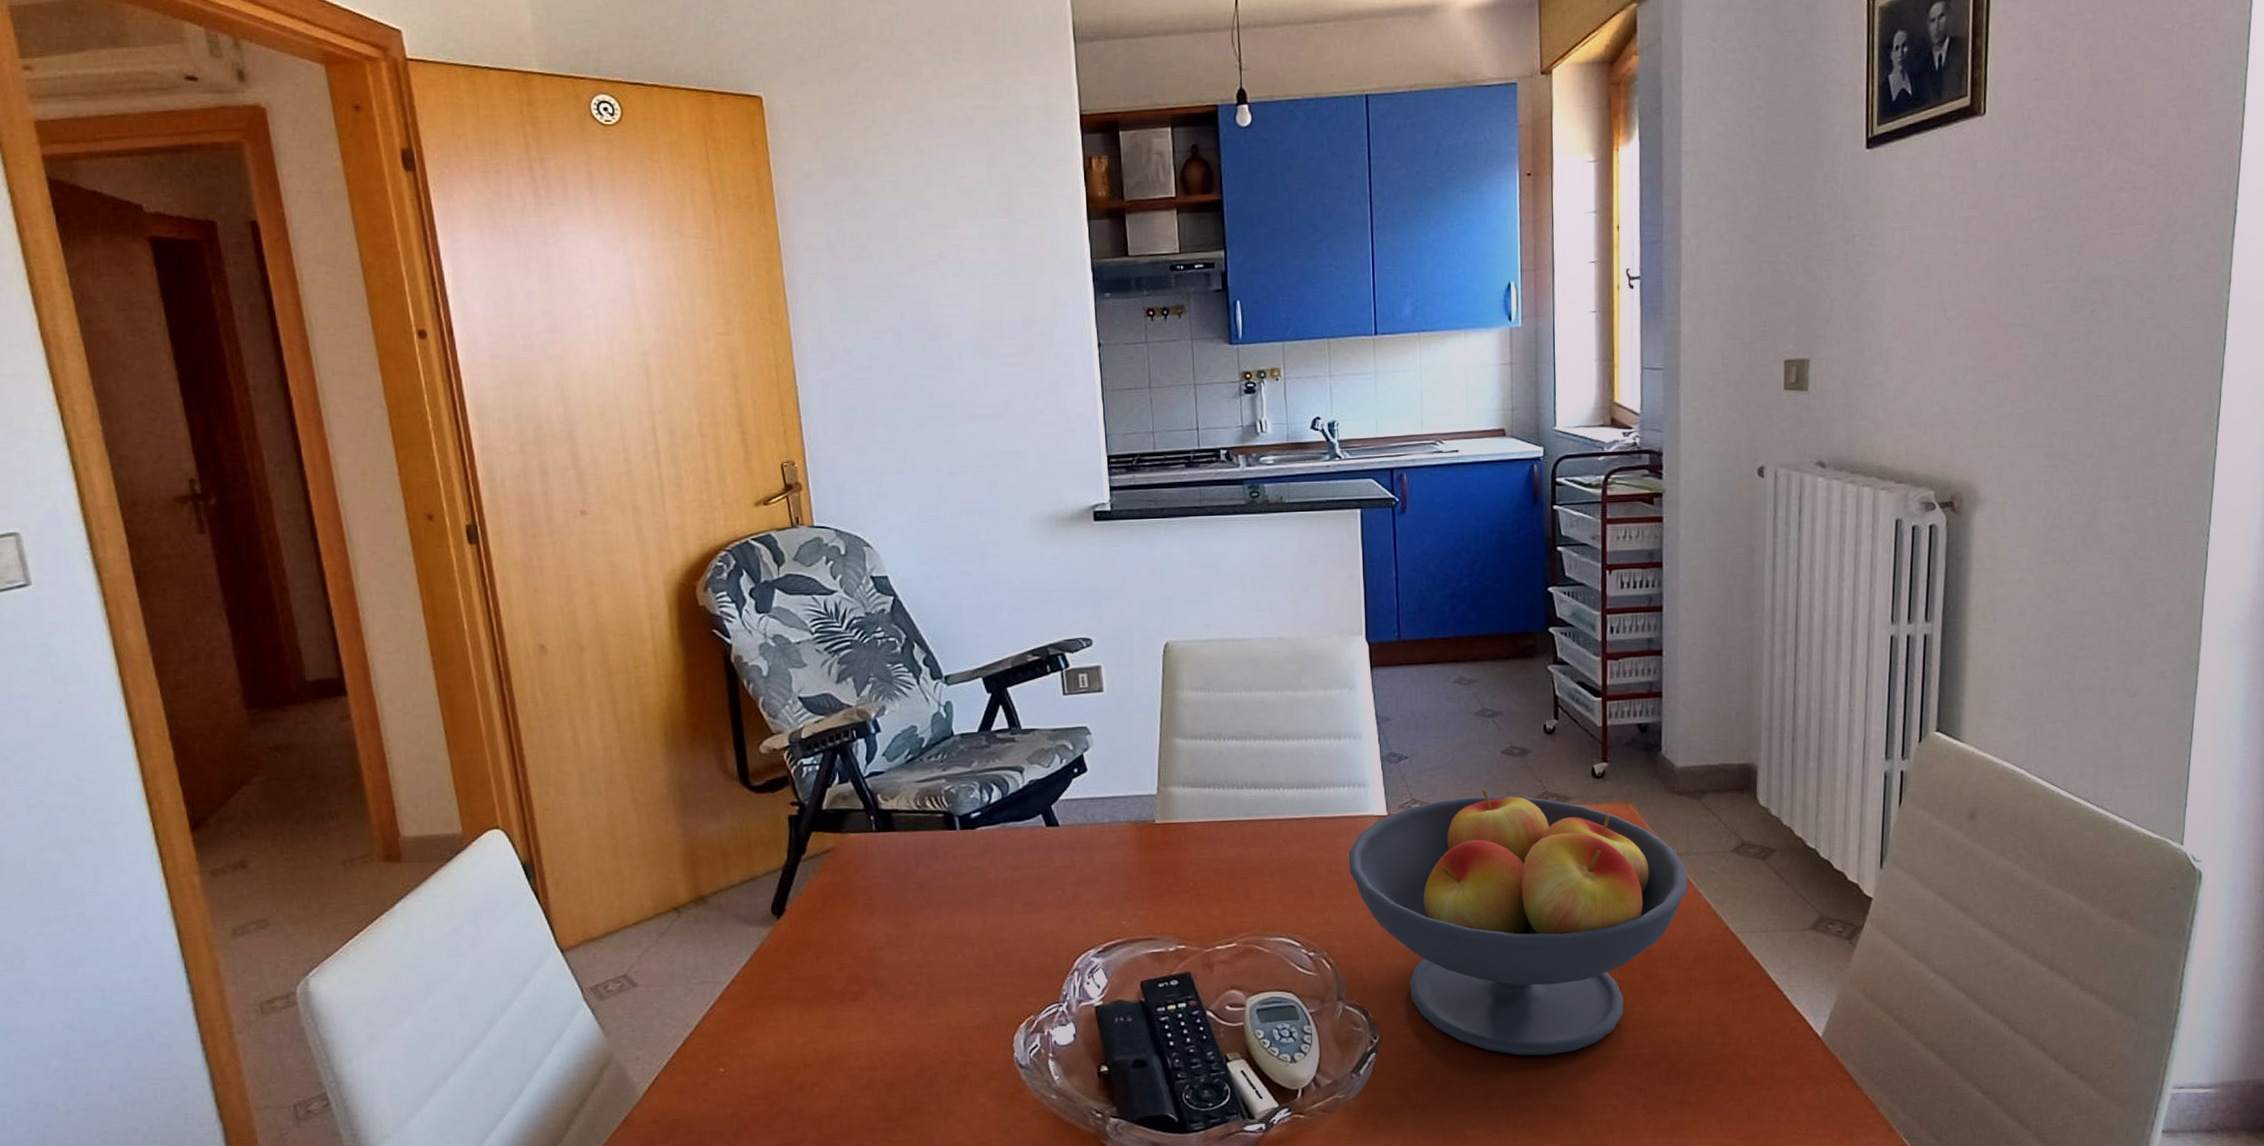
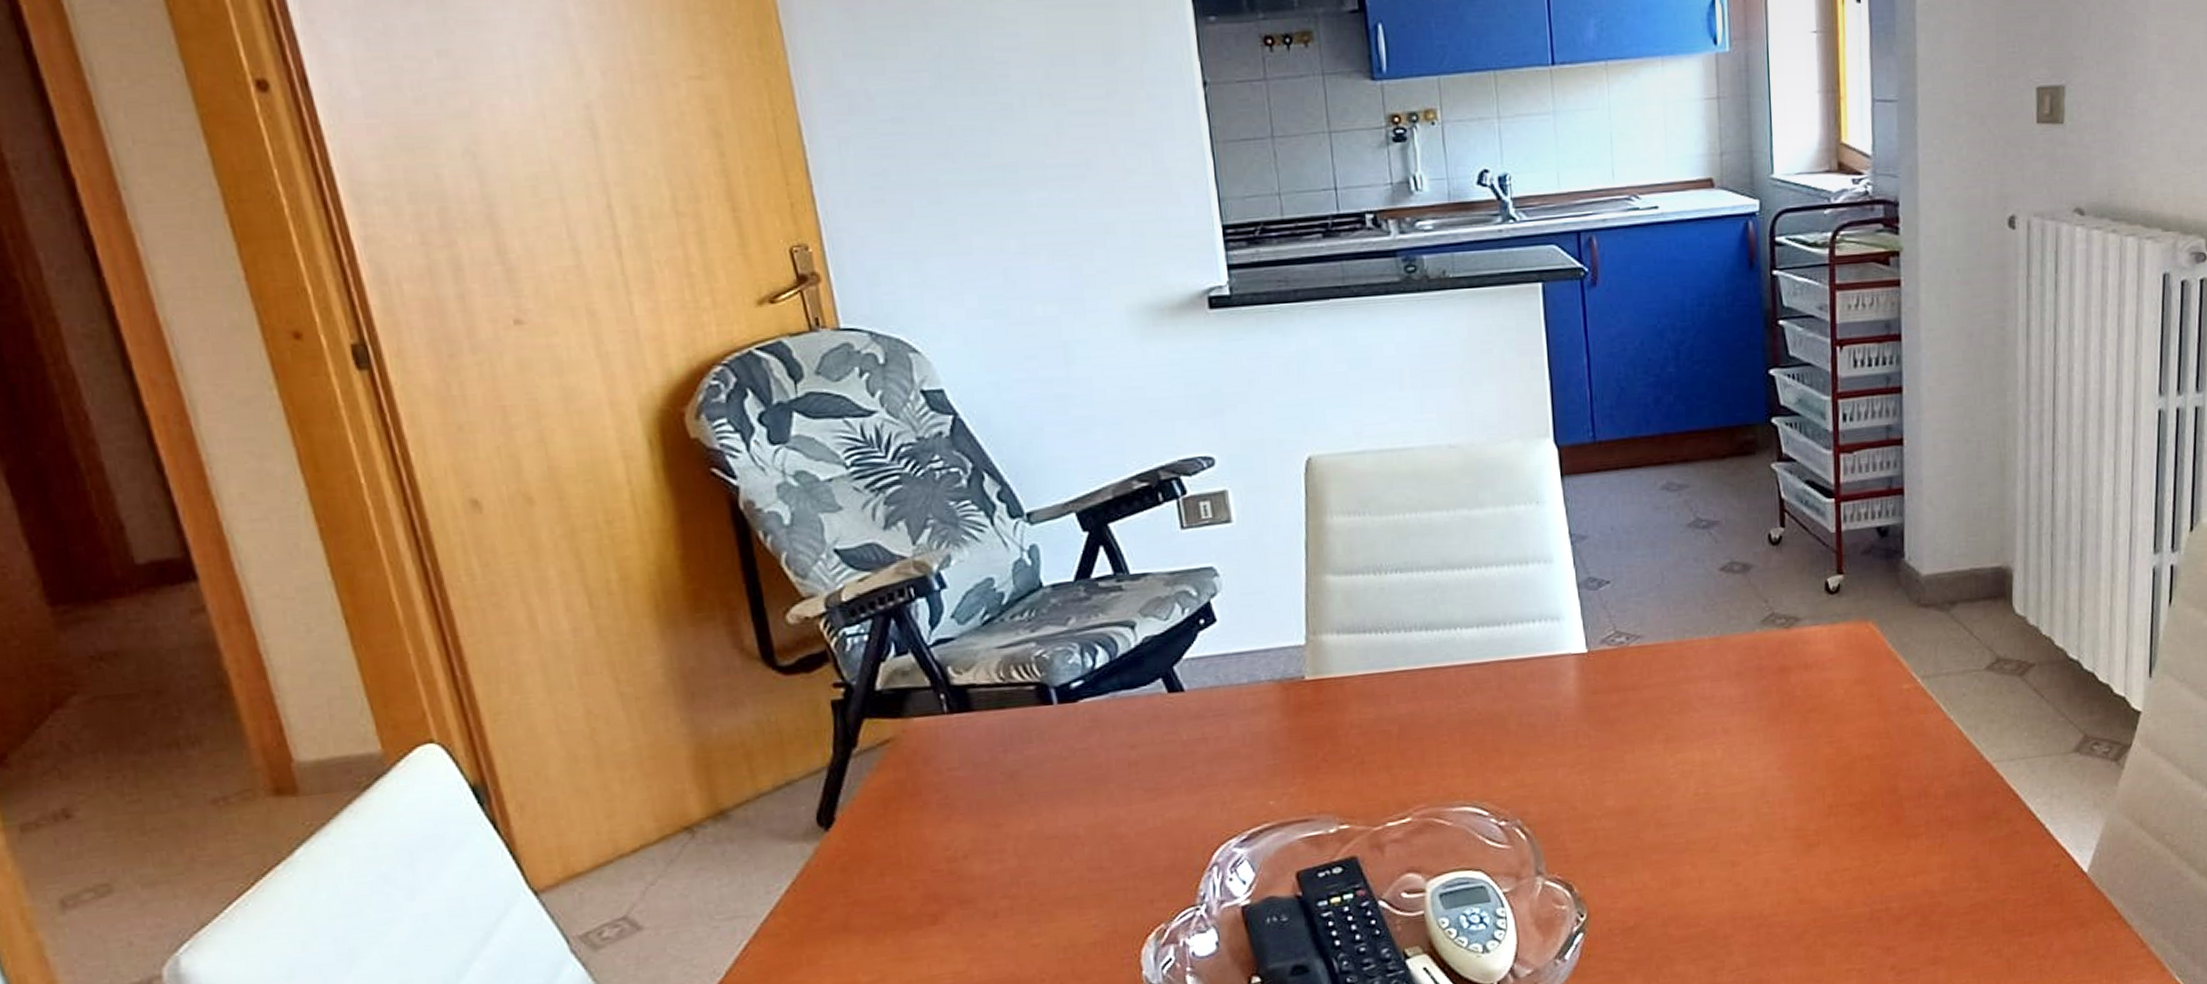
fruit bowl: present [1348,789,1688,1056] -> none [1542,614,1937,922]

